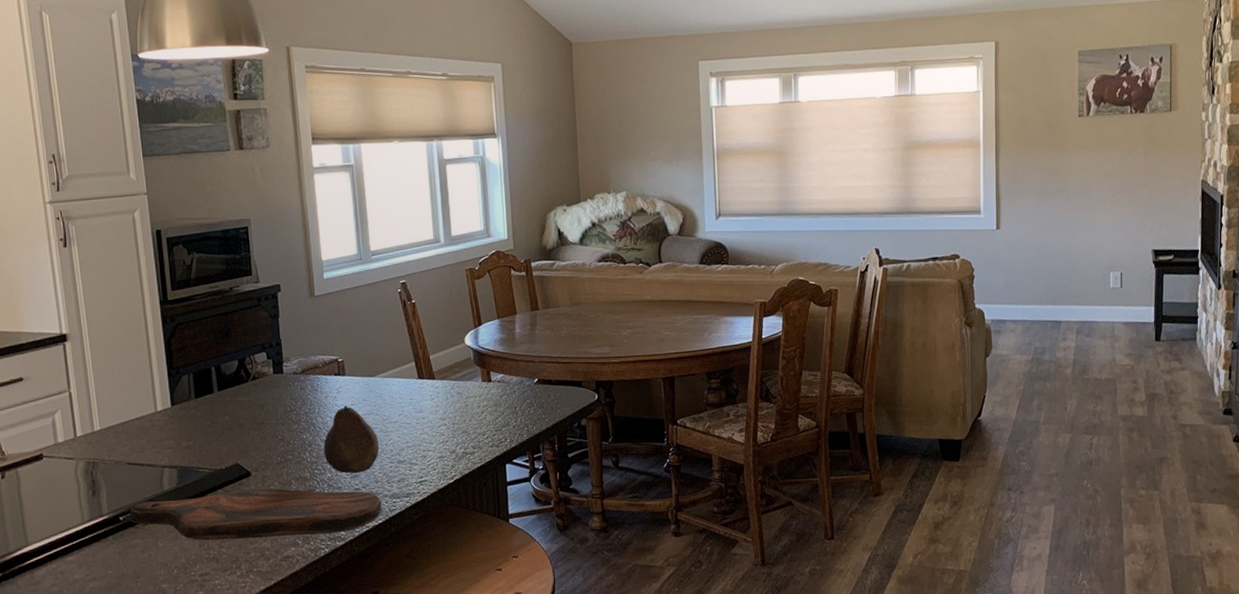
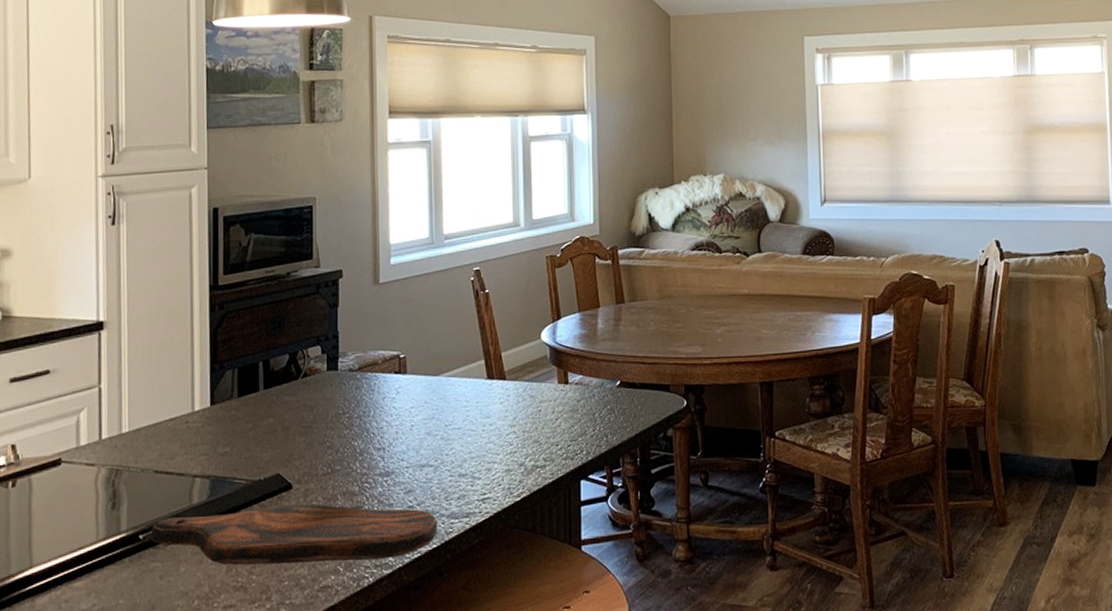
fruit: present [323,406,380,474] -> none [376,409,439,489]

